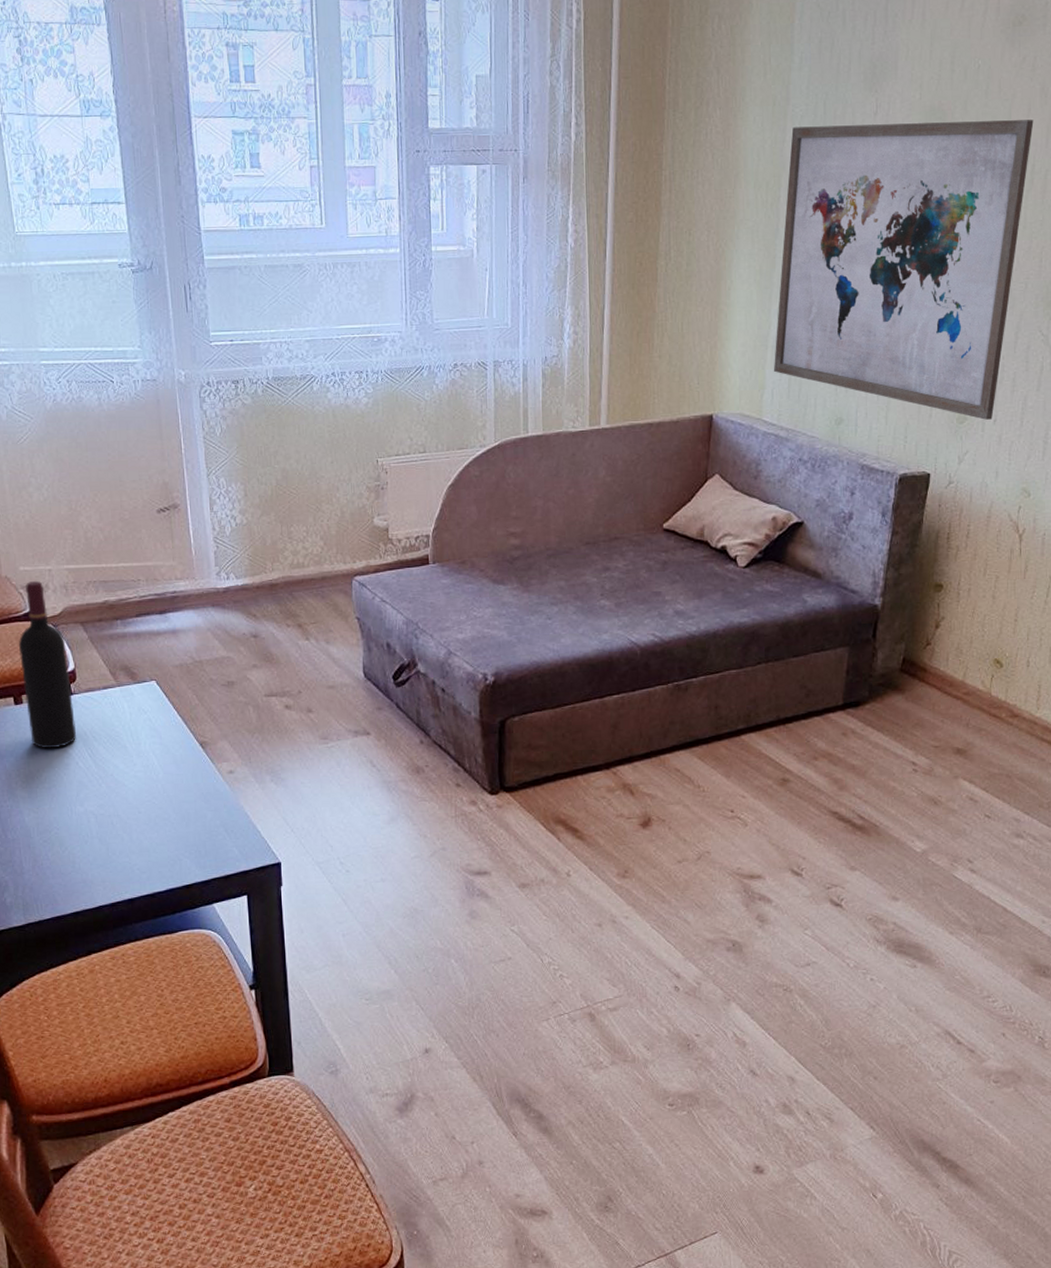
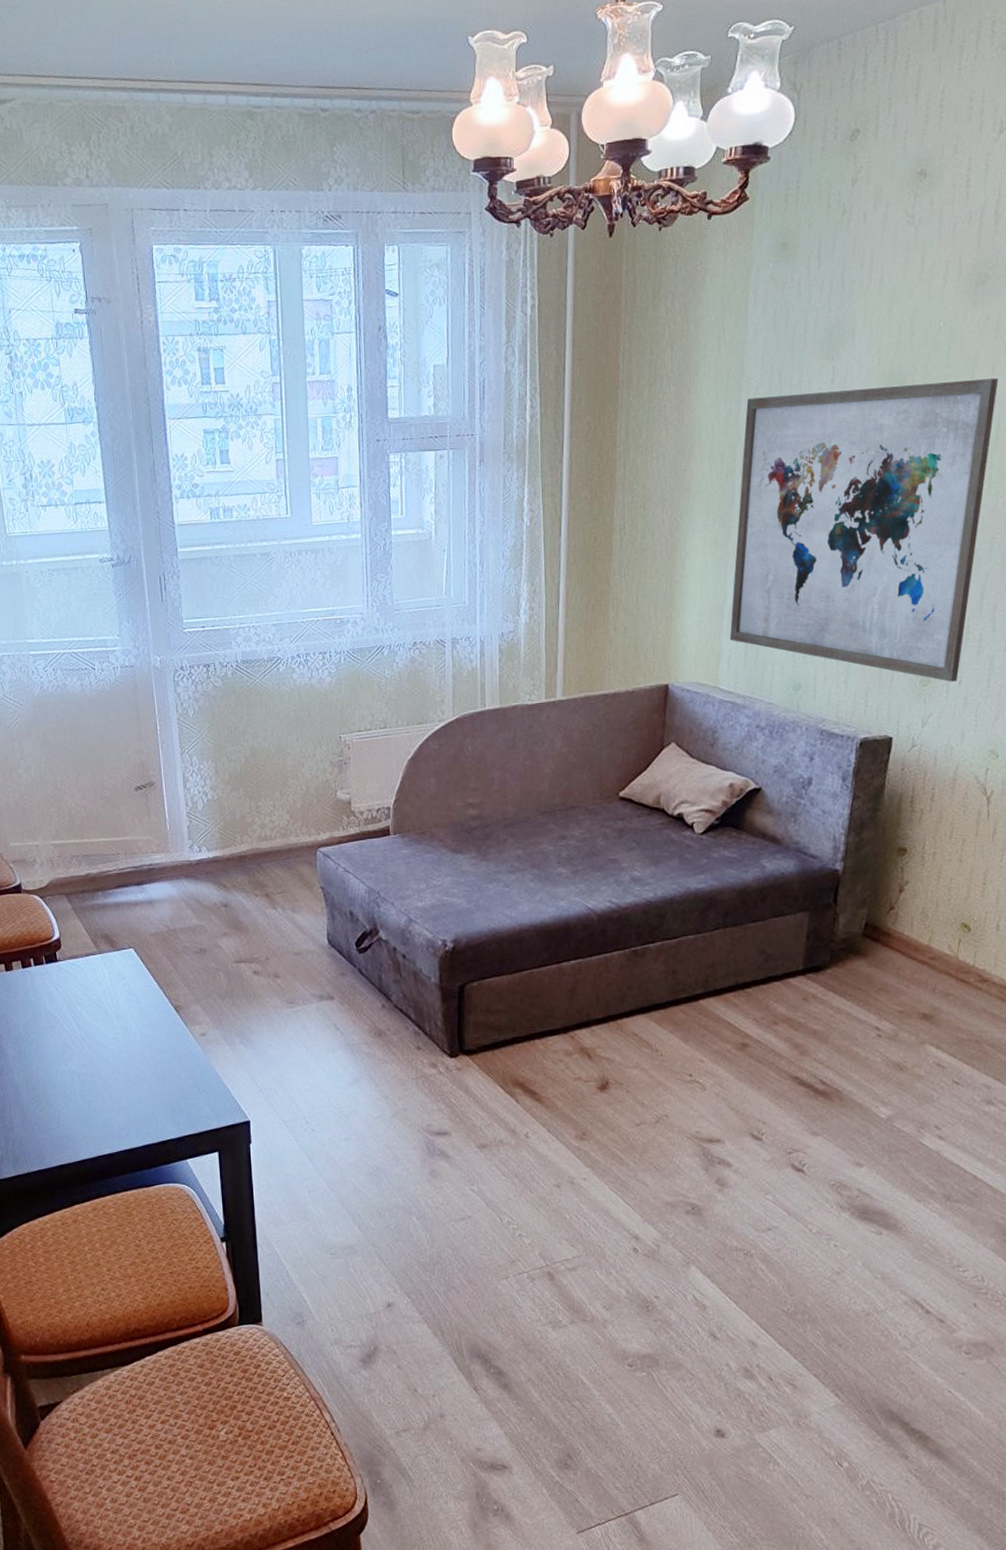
wine bottle: present [19,580,77,749] -> none [9,855,62,1012]

